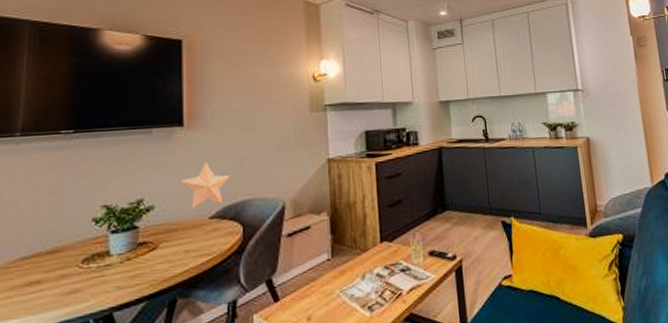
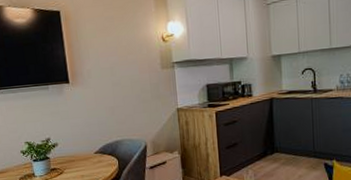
decorative star: present [181,162,230,209] -> none [73,111,106,146]

